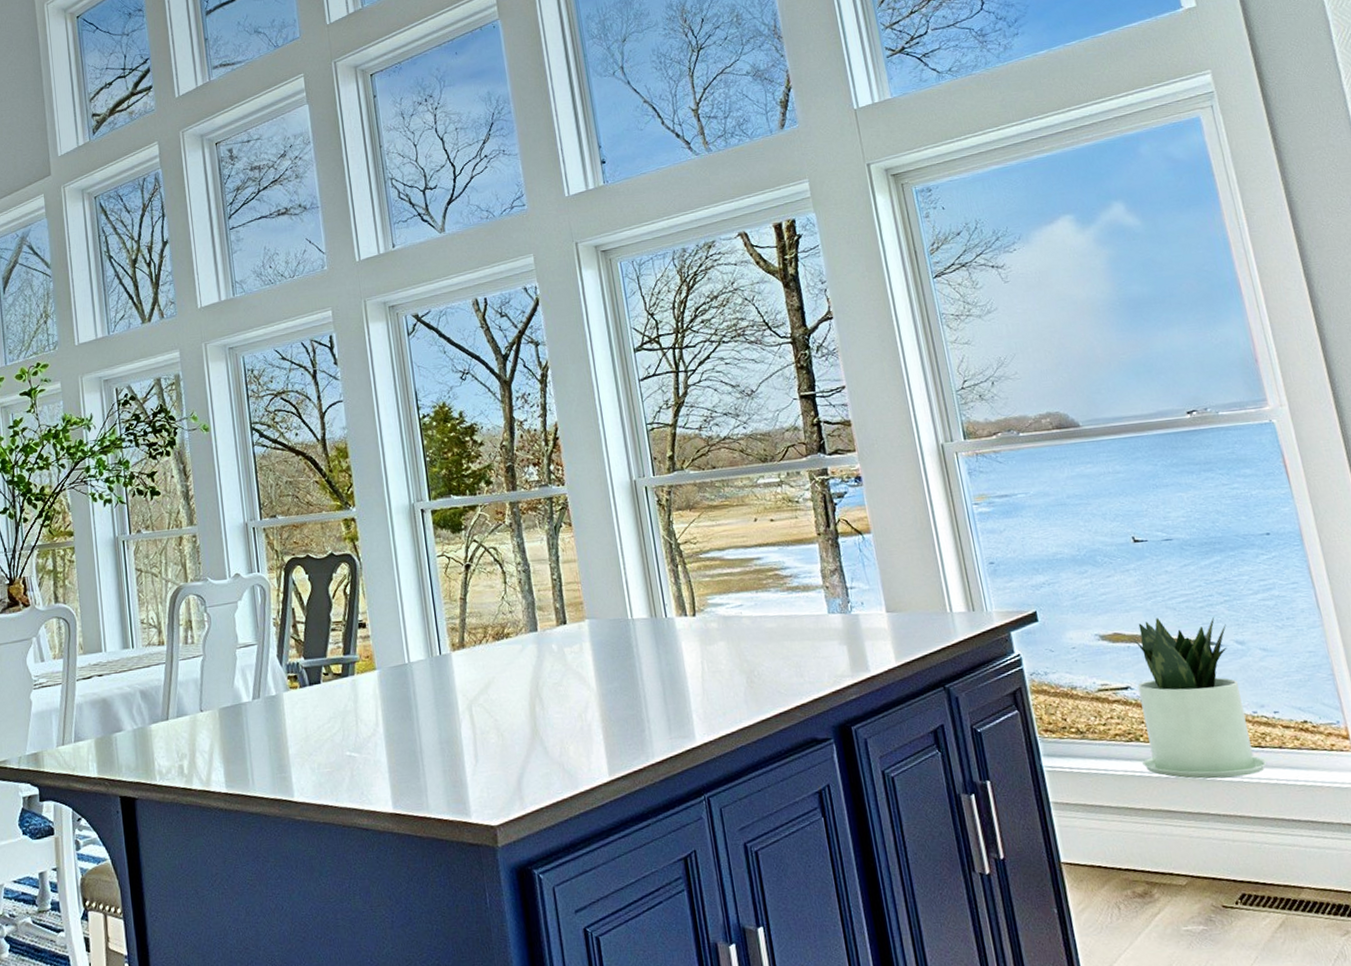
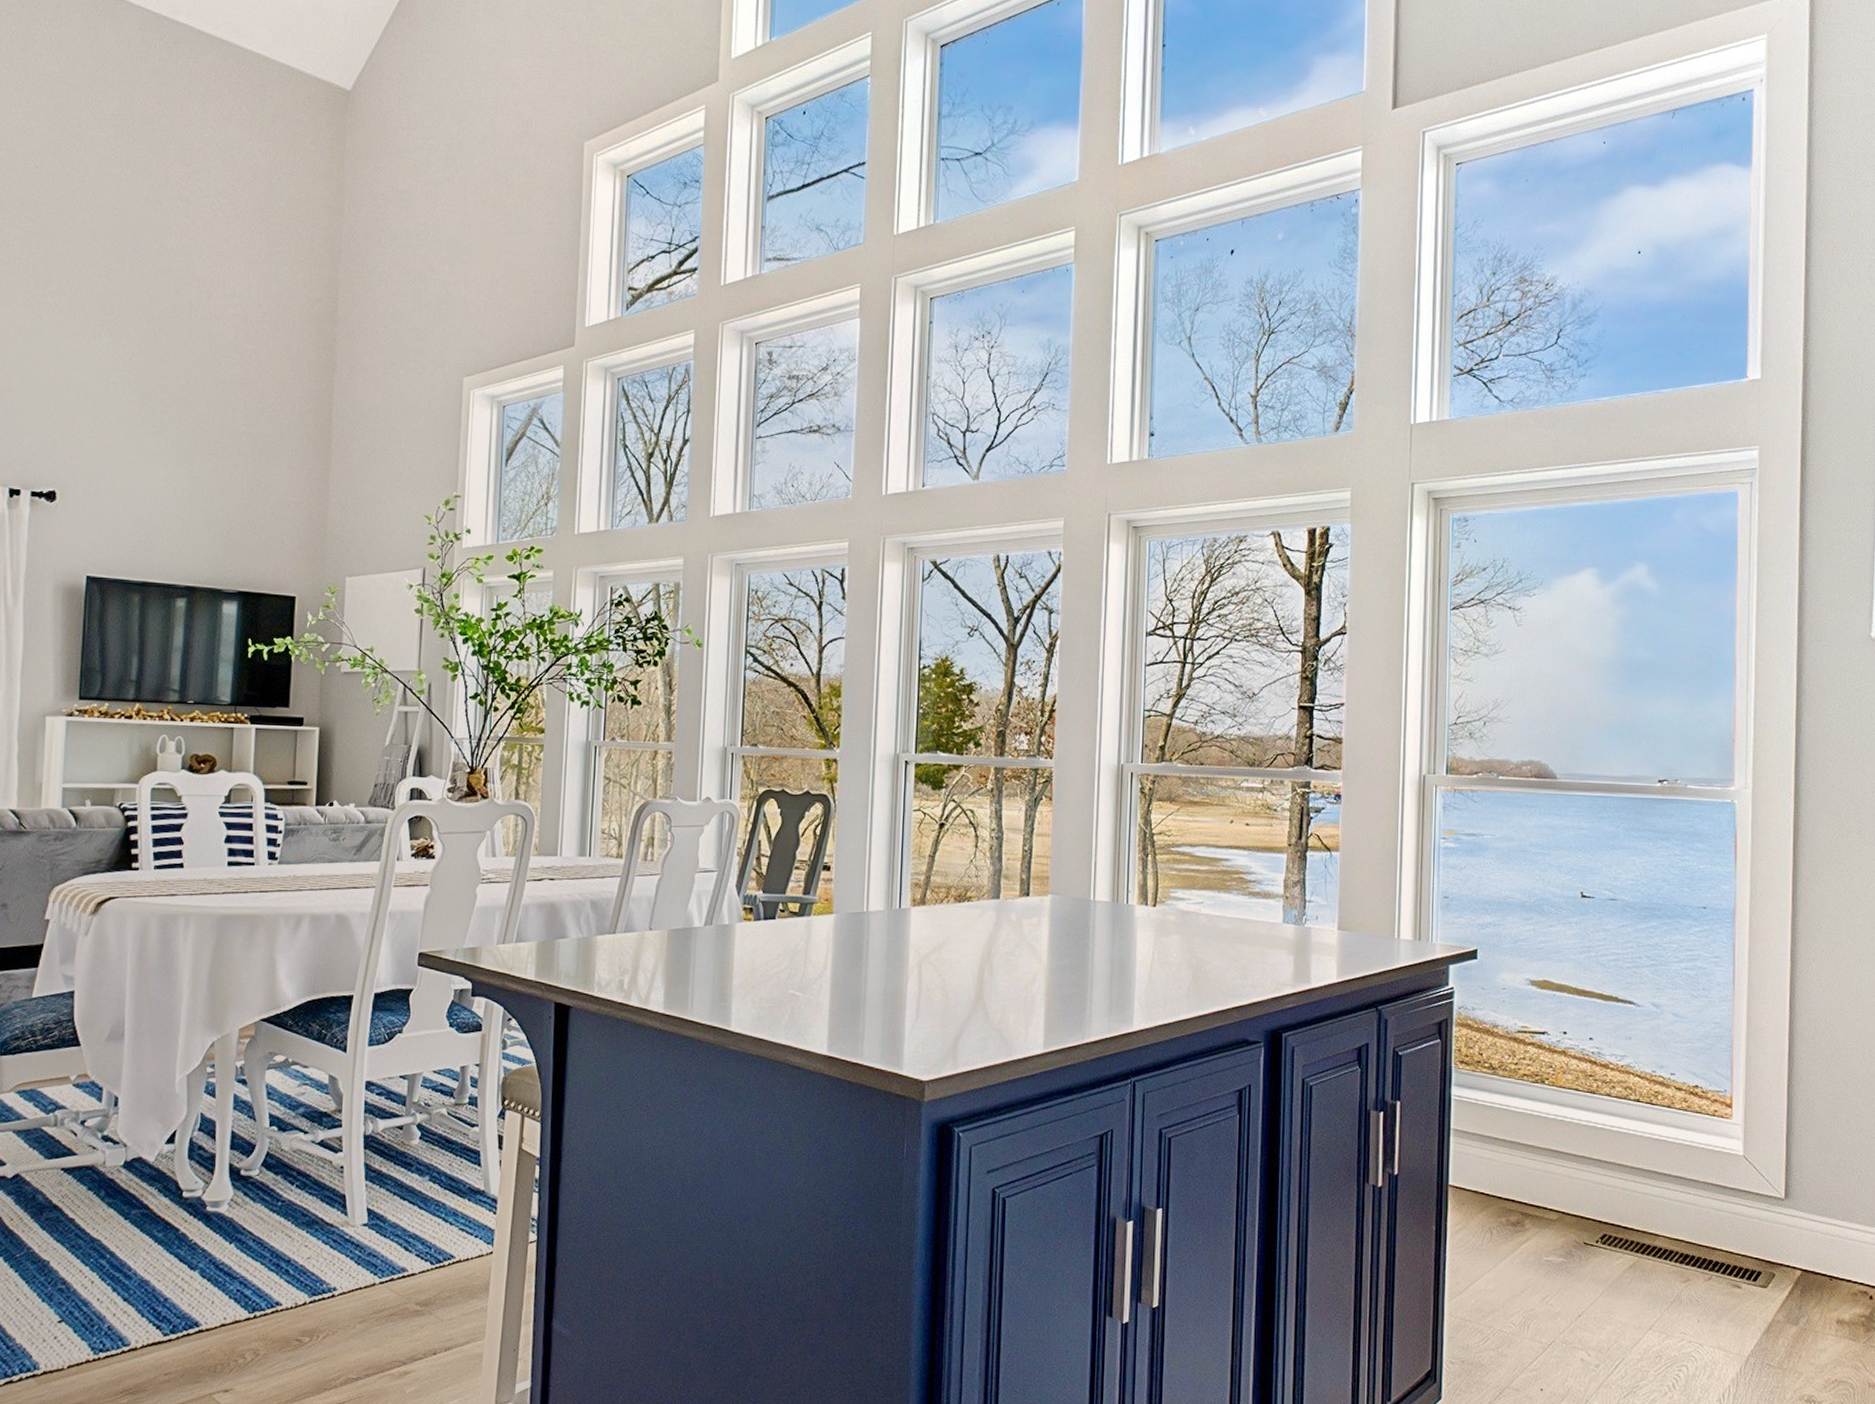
planter: present [1131,616,1268,779] -> none [1542,971,1654,1129]

